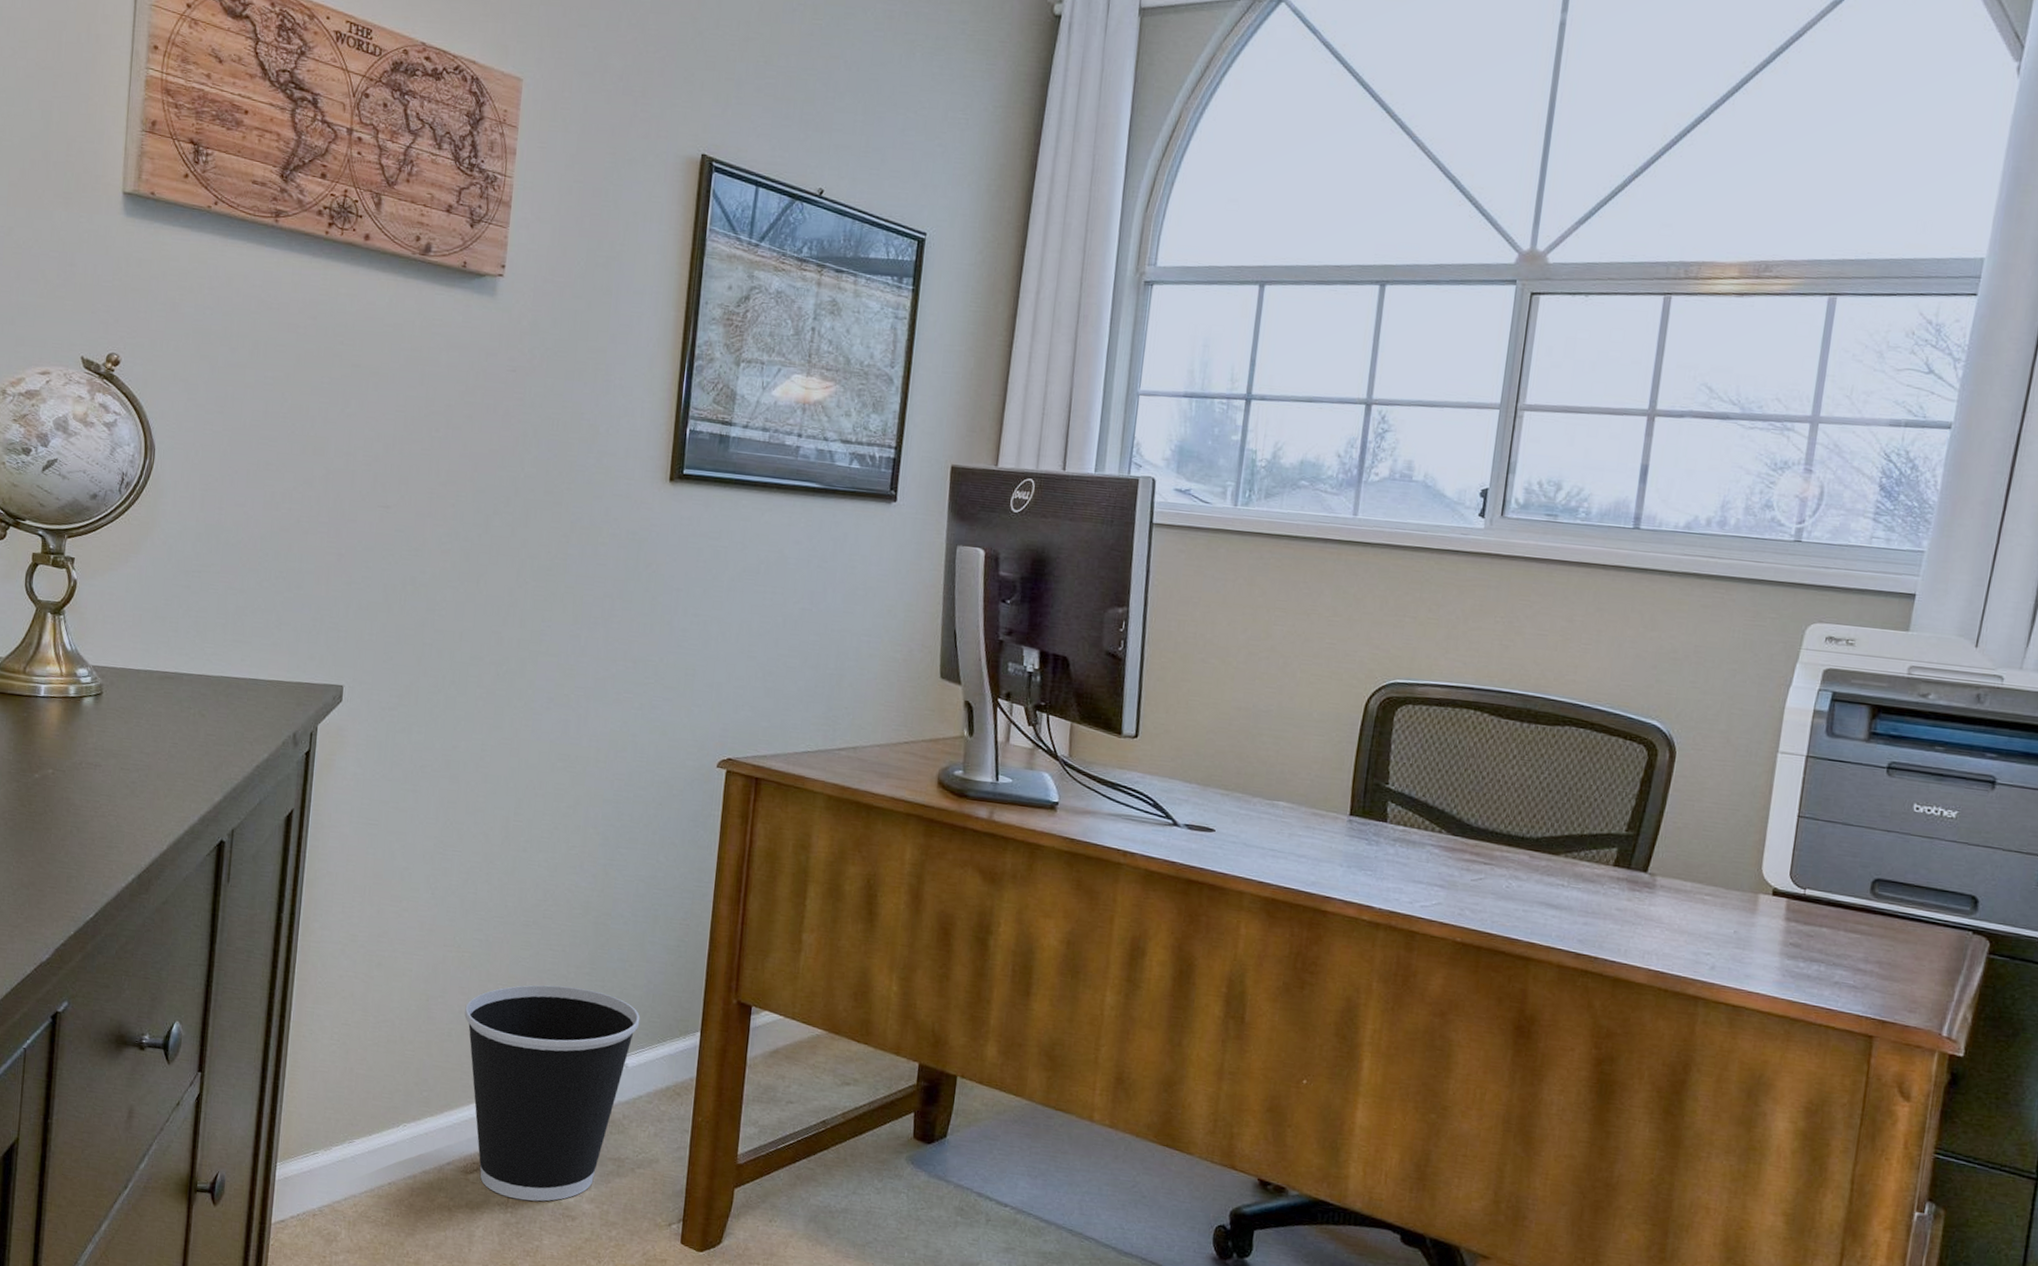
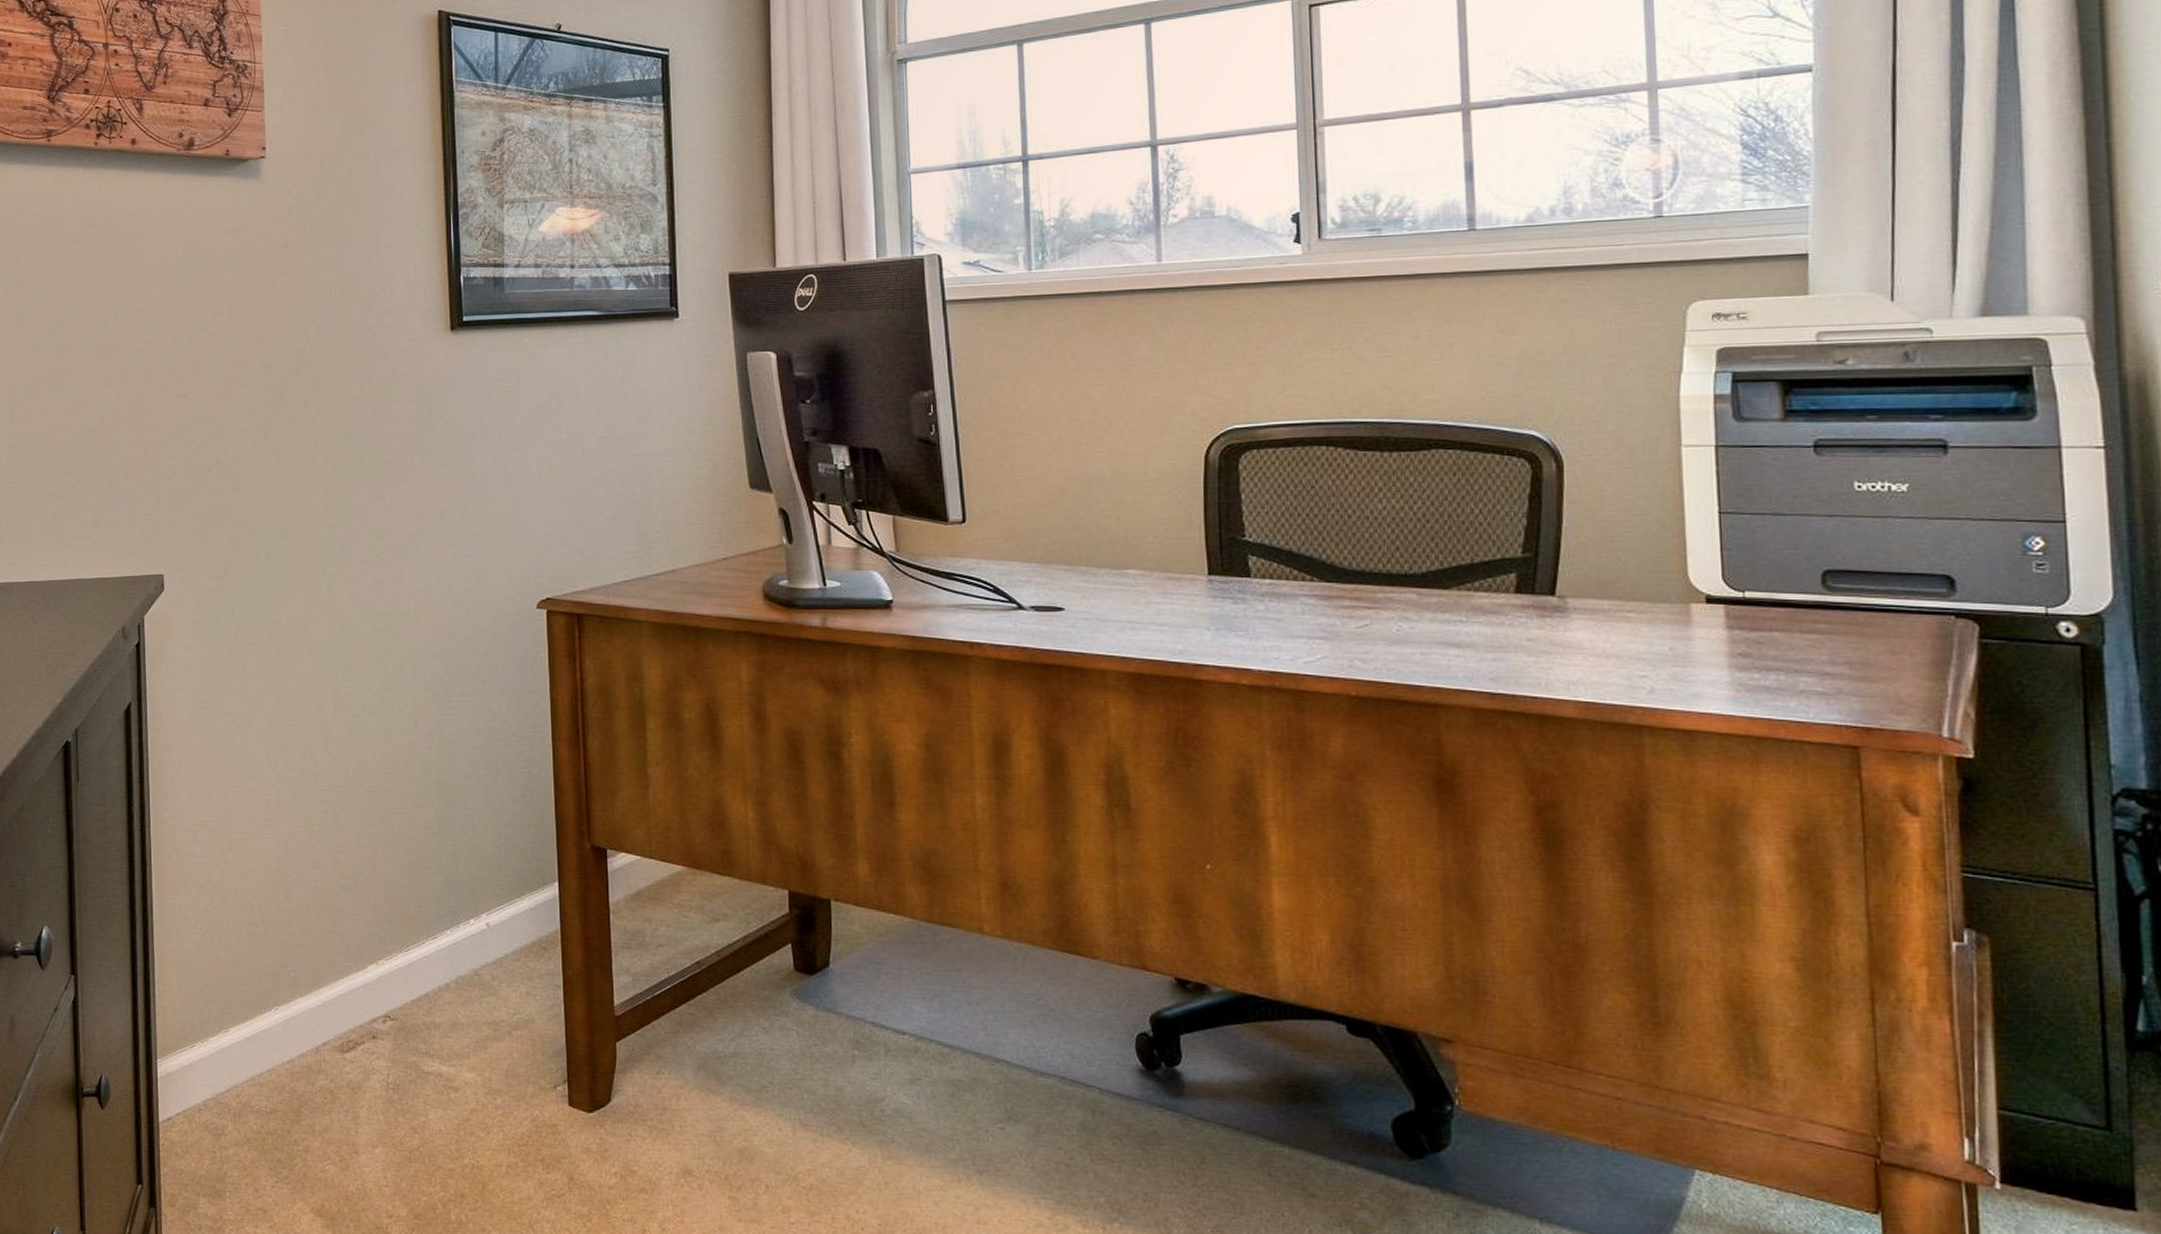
wastebasket: present [464,985,640,1202] -> none [320,849,496,1076]

